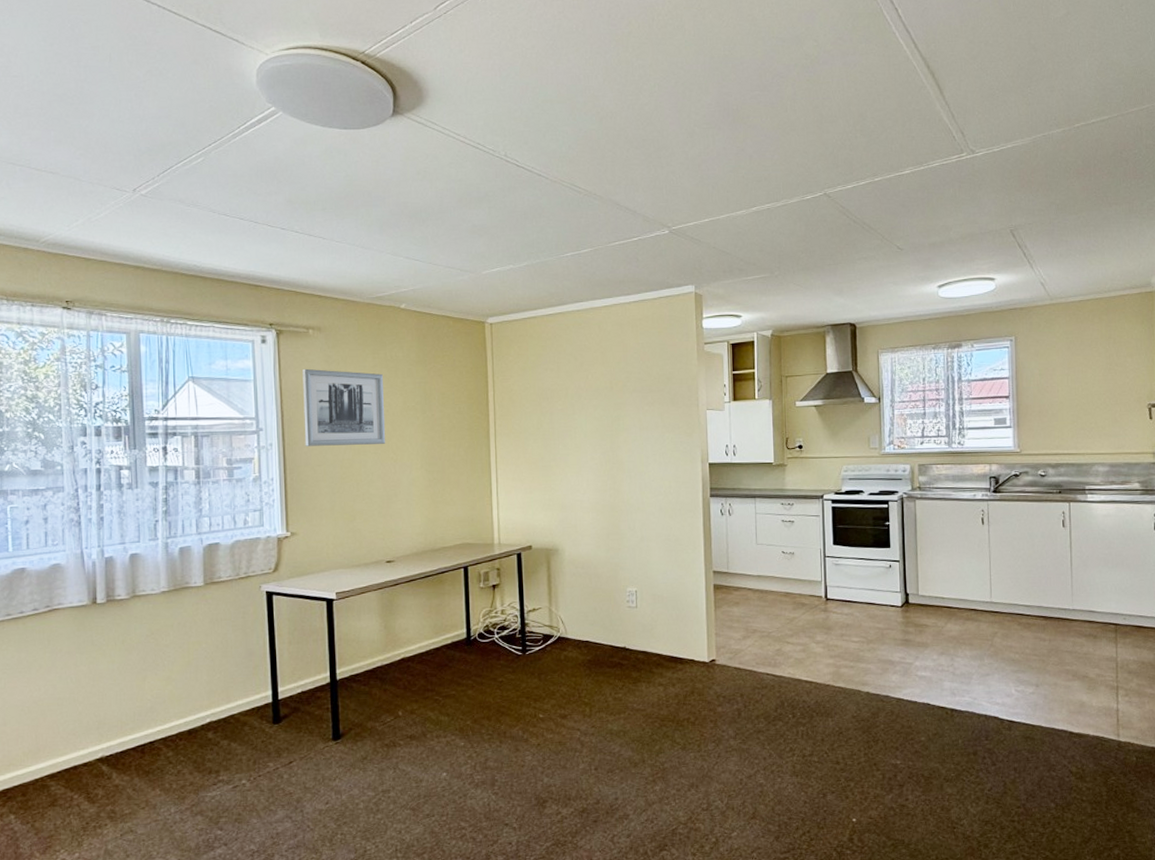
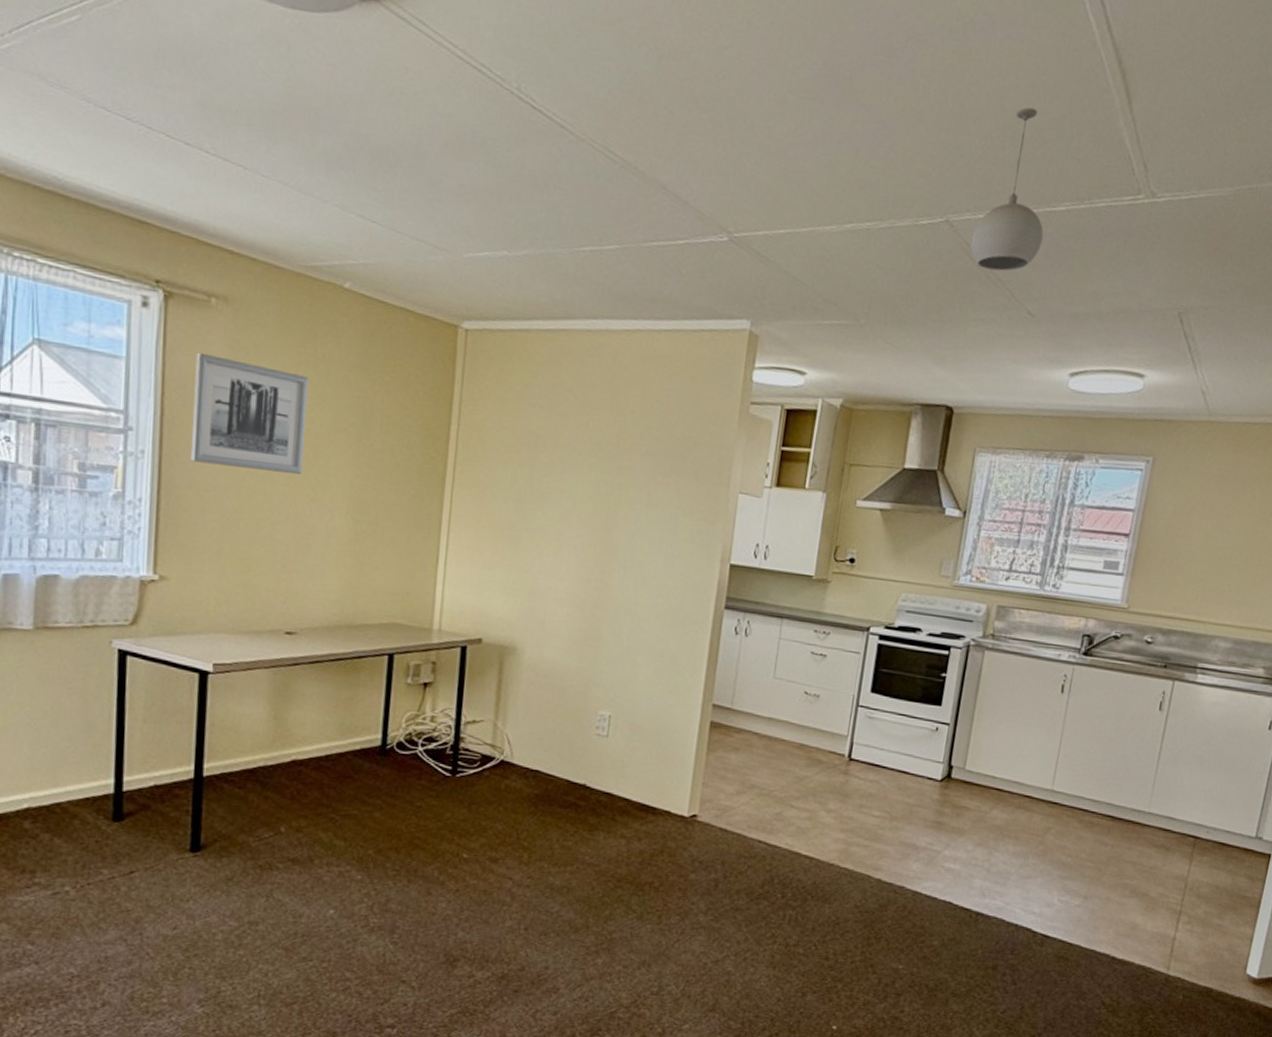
pendant light: none [845,108,898,222] -> present [970,107,1044,271]

